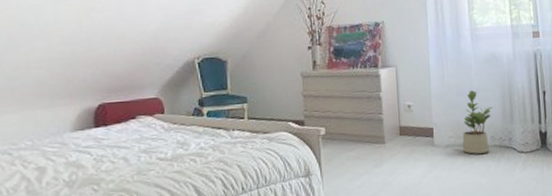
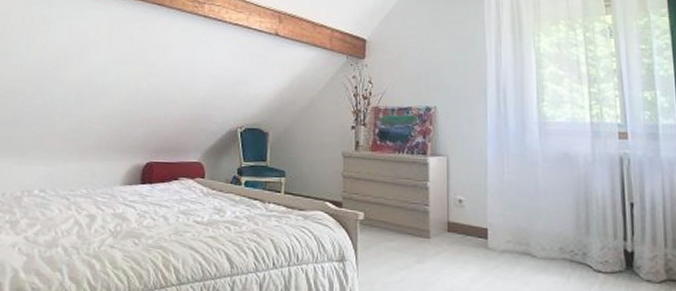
potted plant: present [462,90,493,154] -> none [523,192,563,266]

